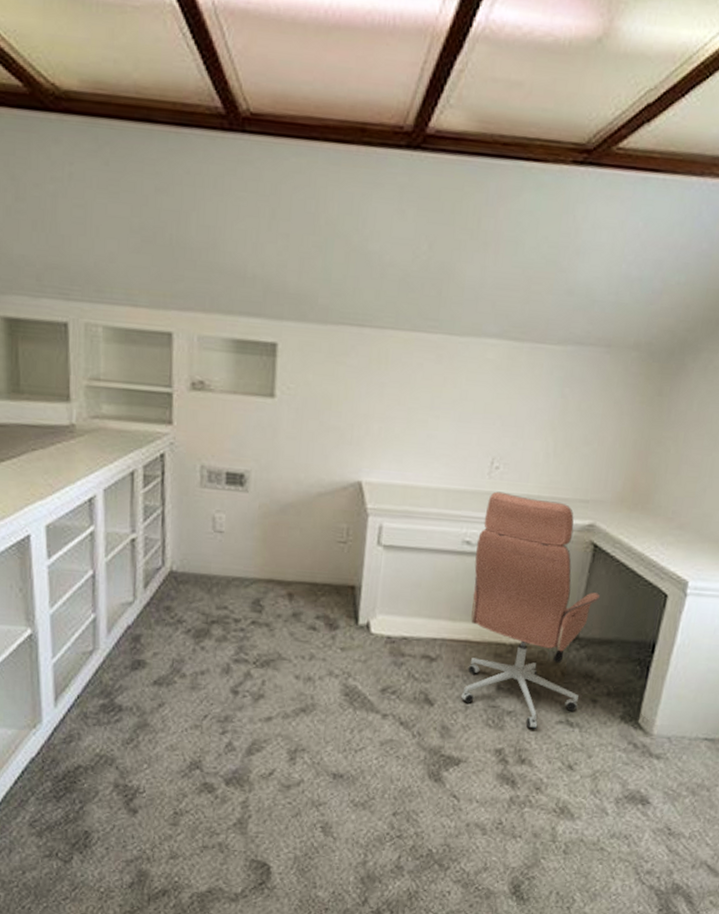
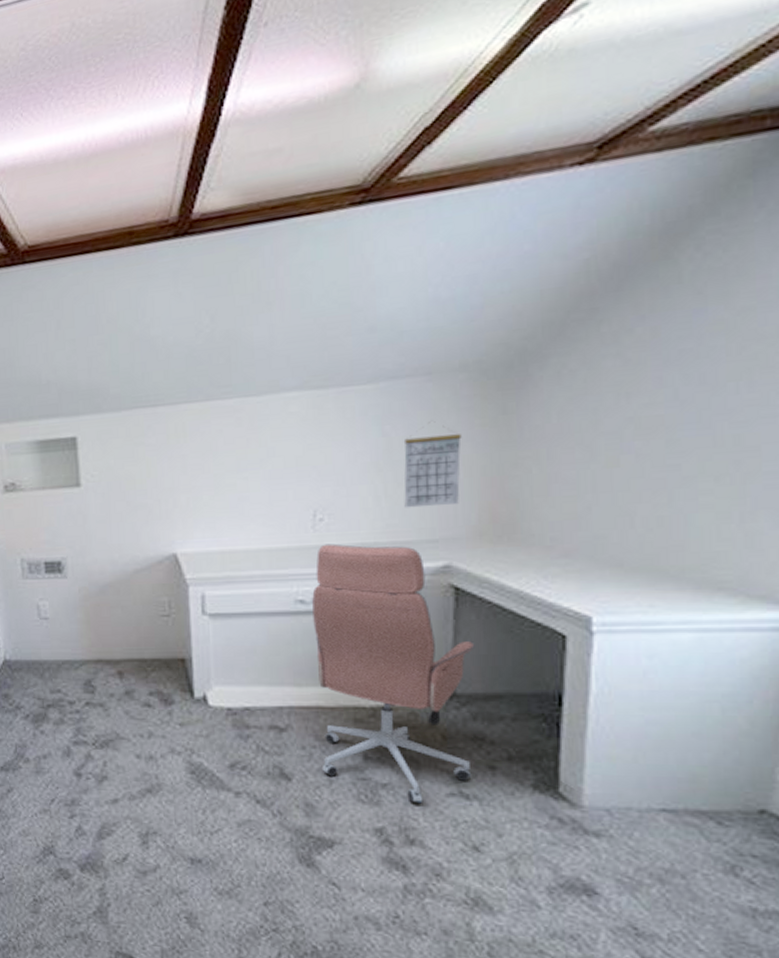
calendar: none [568,391,624,471] -> present [403,421,462,508]

